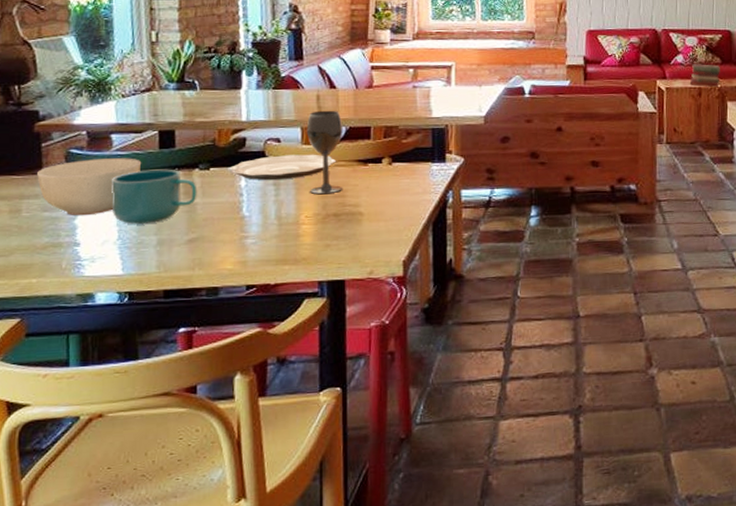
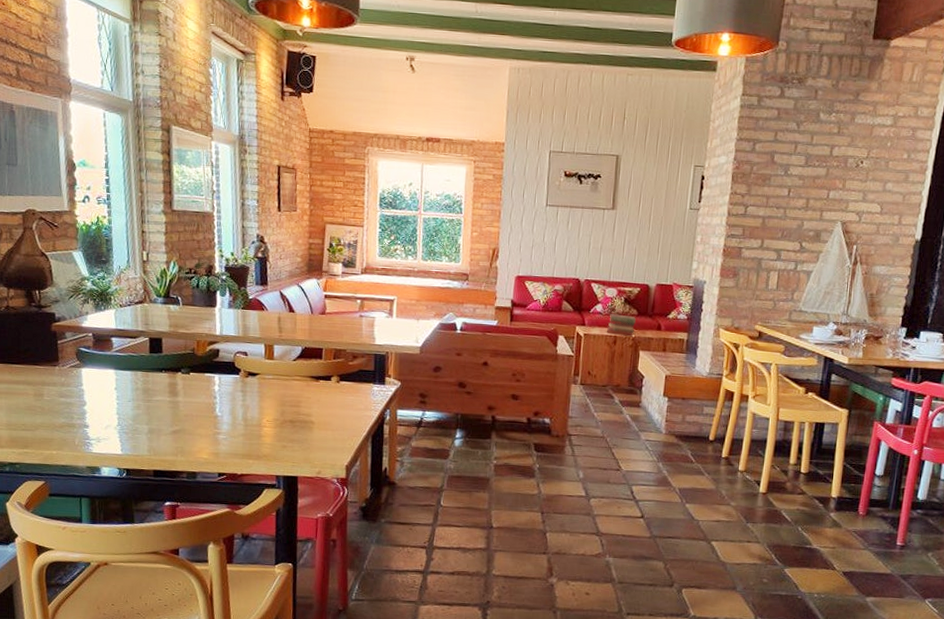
bowl: present [37,158,142,215] -> none [55,357,136,403]
cup: present [111,169,197,224] -> none [112,370,180,414]
plate: present [229,154,337,181] -> none [206,367,294,388]
wine glass: present [306,110,343,195] -> none [269,331,300,403]

